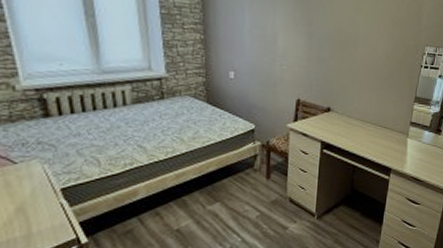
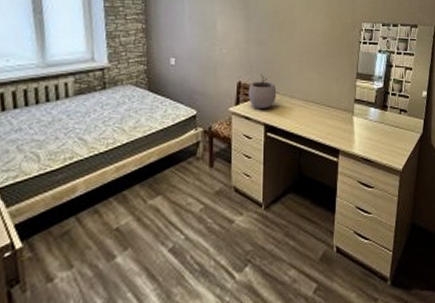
plant pot: none [306,93,335,127] -> present [248,74,277,110]

